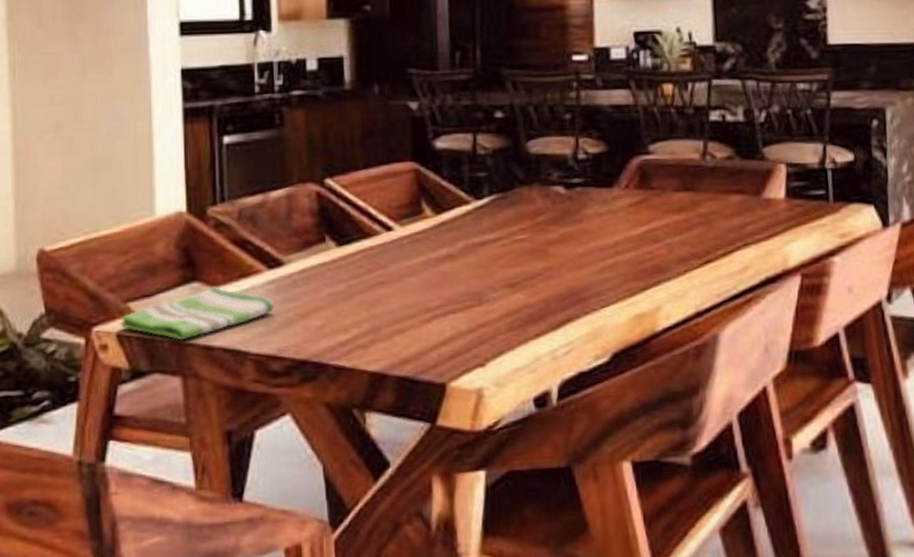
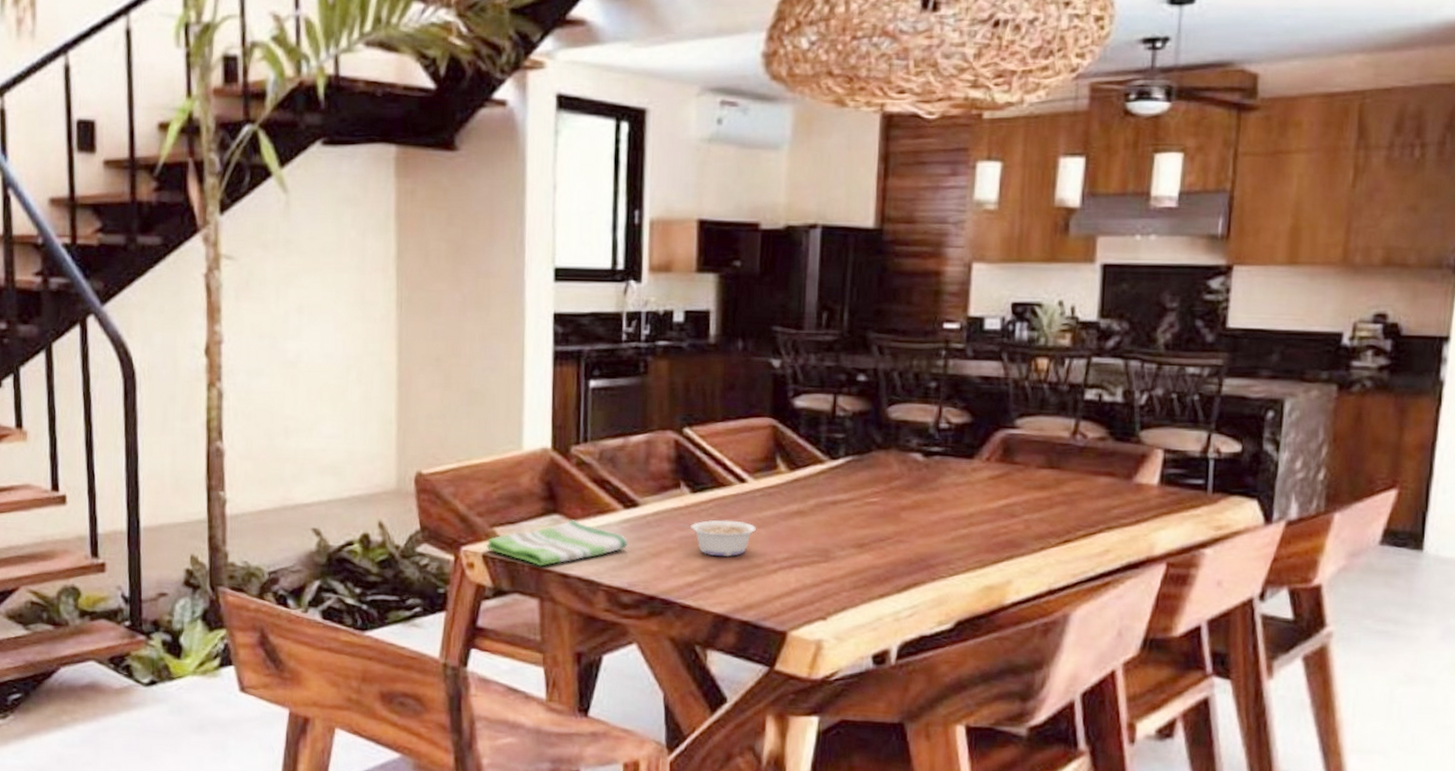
legume: none [327,271,406,311] -> present [679,519,756,557]

